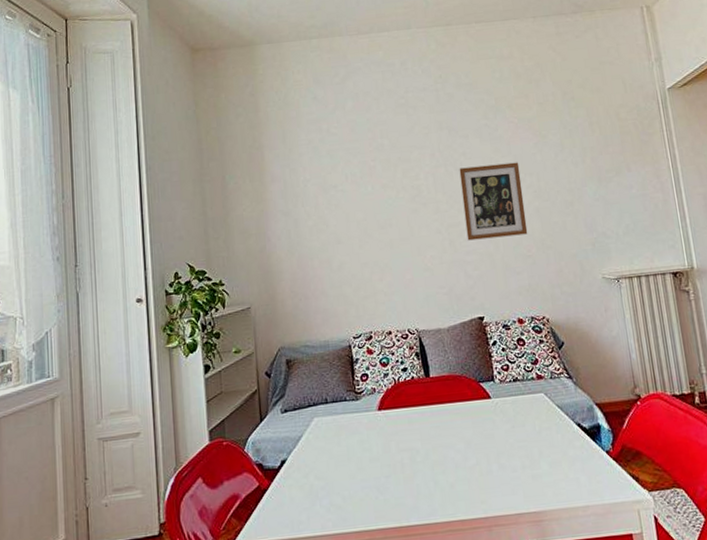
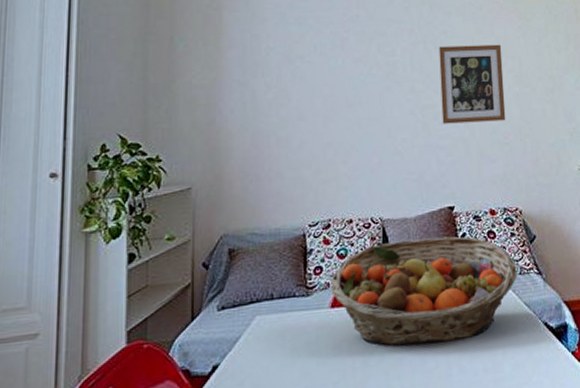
fruit basket: none [376,344,549,445] -> present [330,236,518,347]

